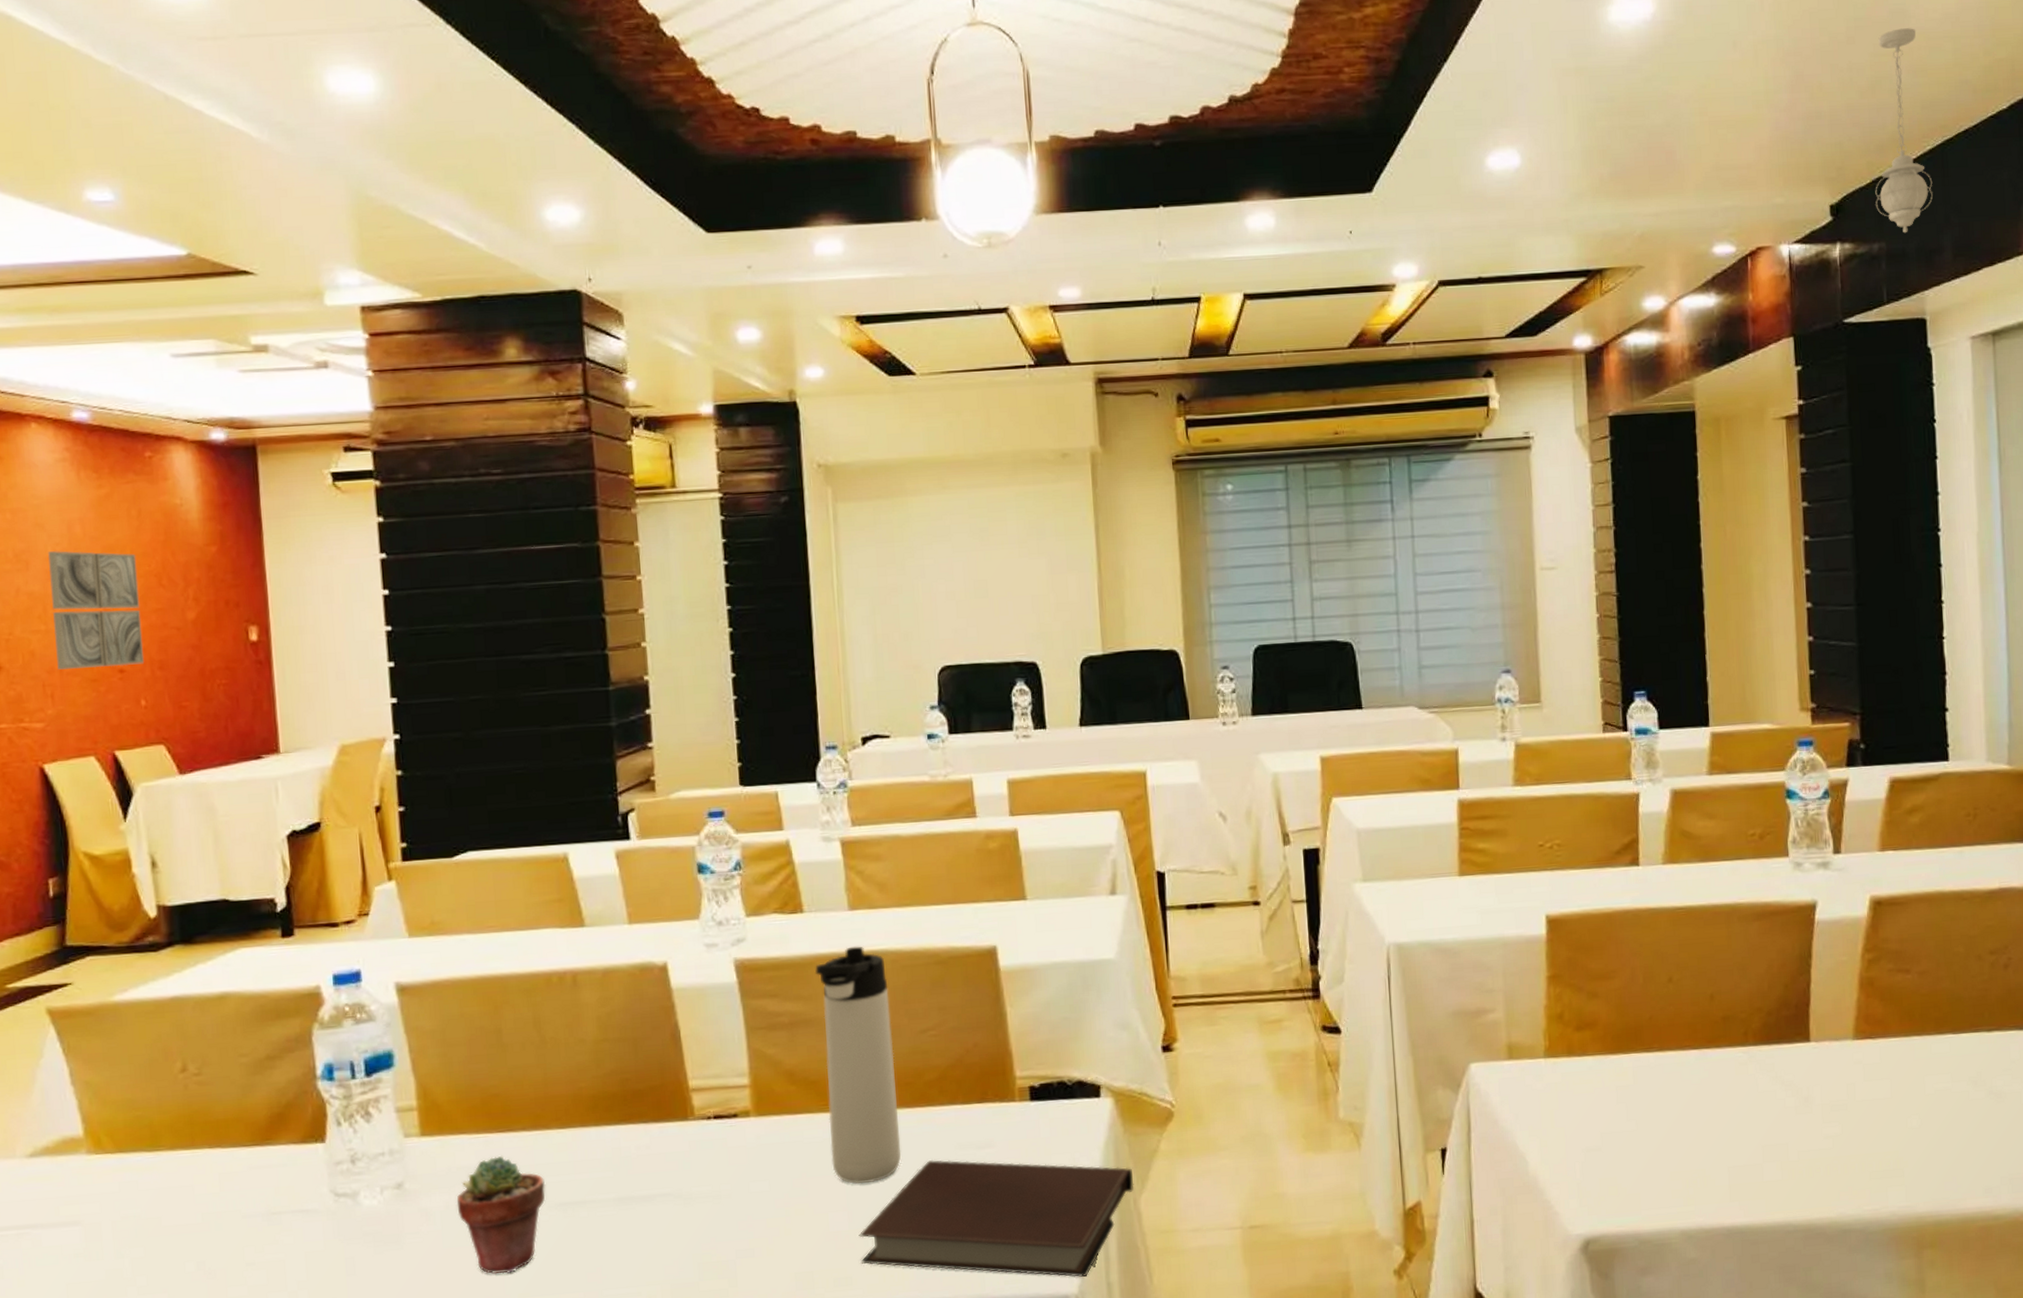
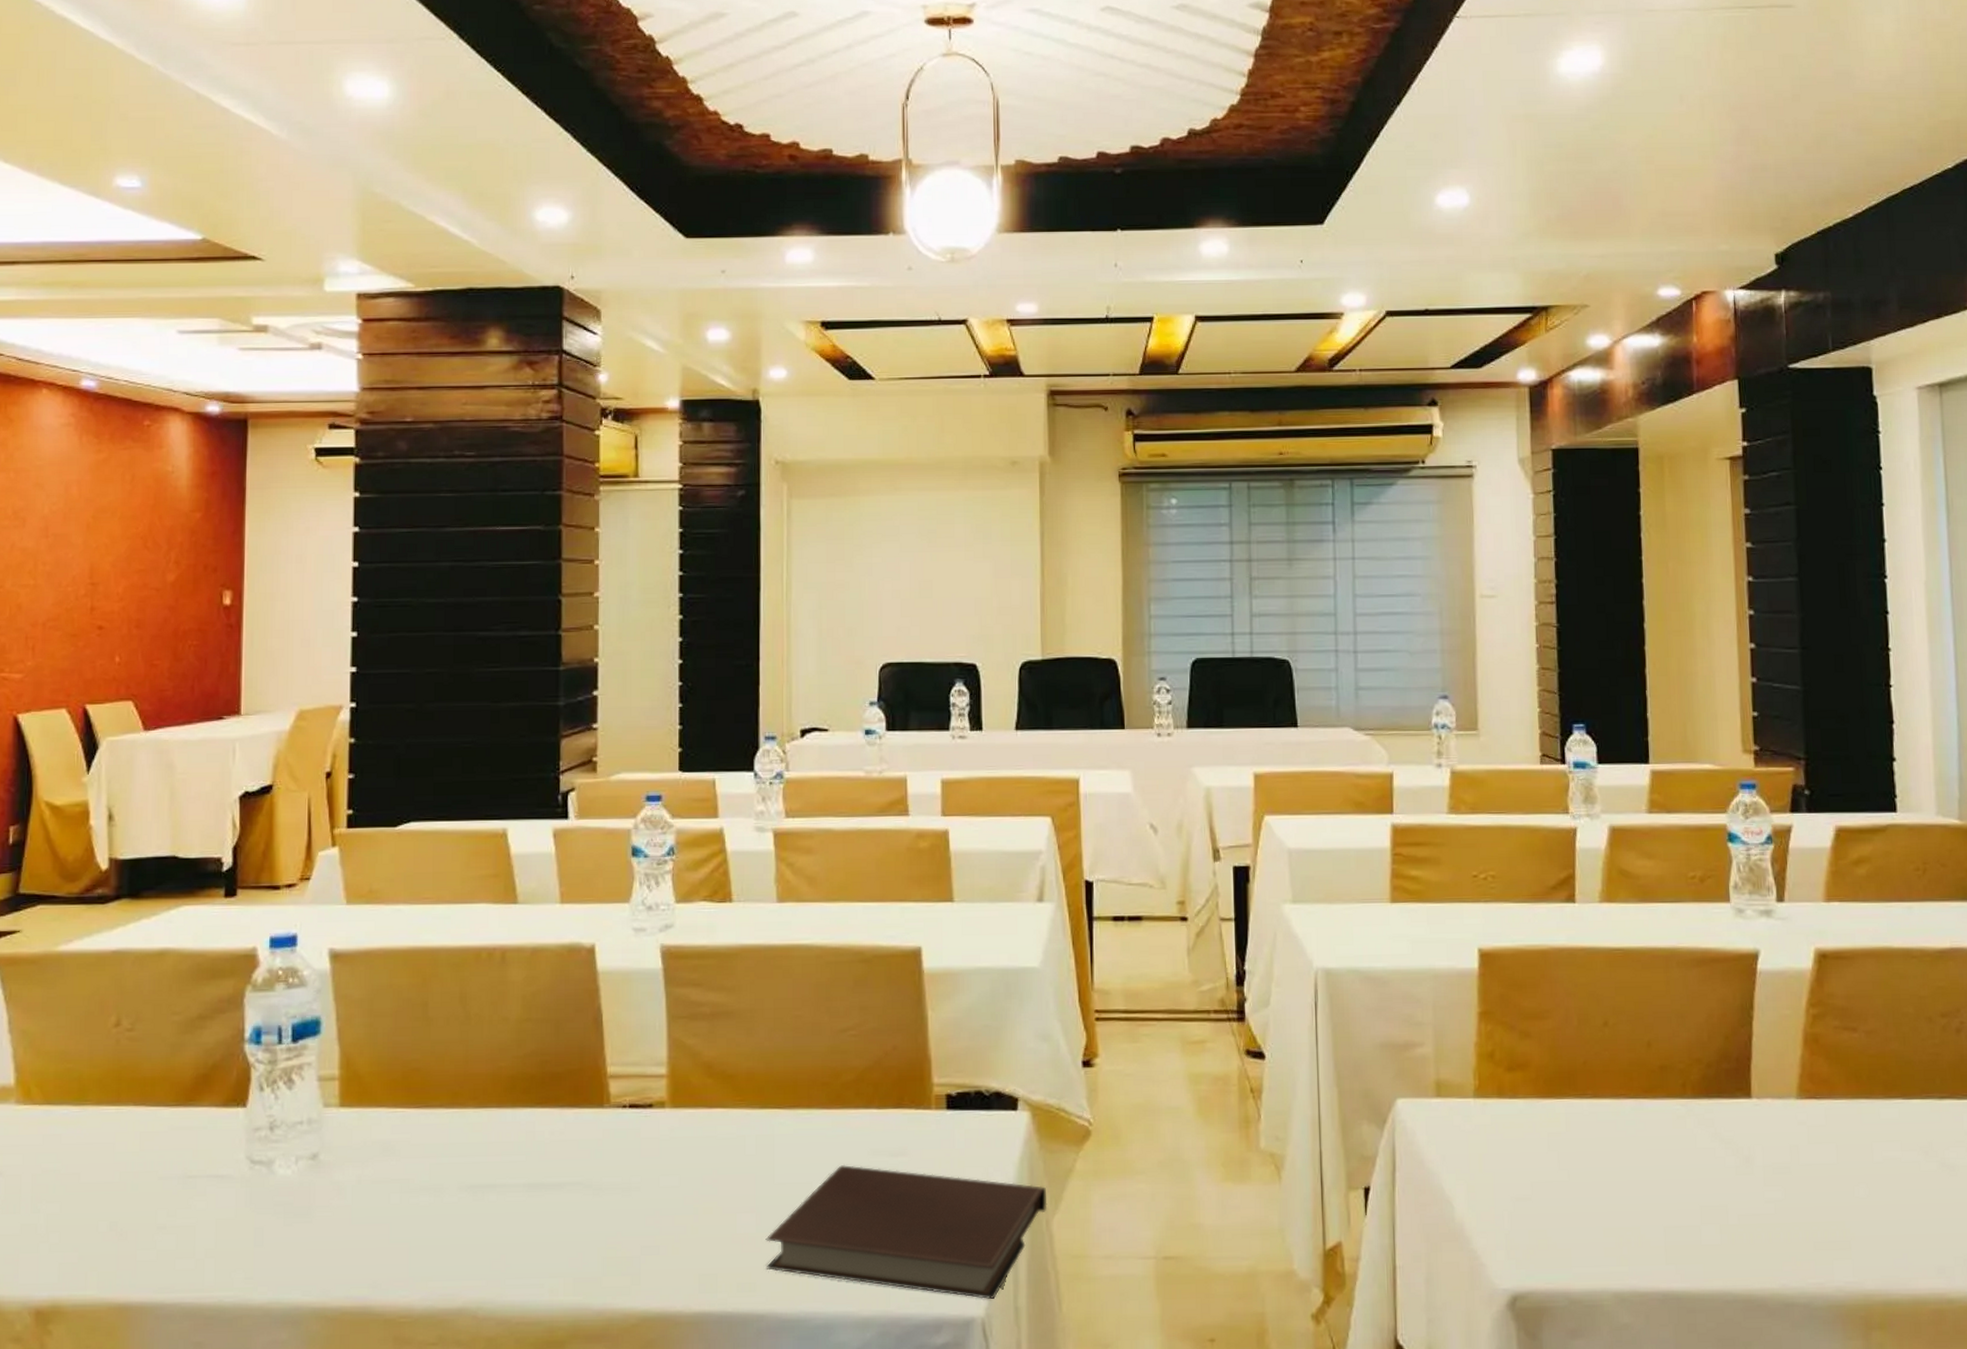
wall art: present [47,551,145,670] -> none [41,510,126,624]
potted succulent: present [456,1155,546,1275] -> none [369,1131,458,1255]
thermos bottle: present [814,946,902,1184] -> none [739,939,814,1185]
pendant light: present [1875,28,1933,233] -> none [1820,88,1878,284]

